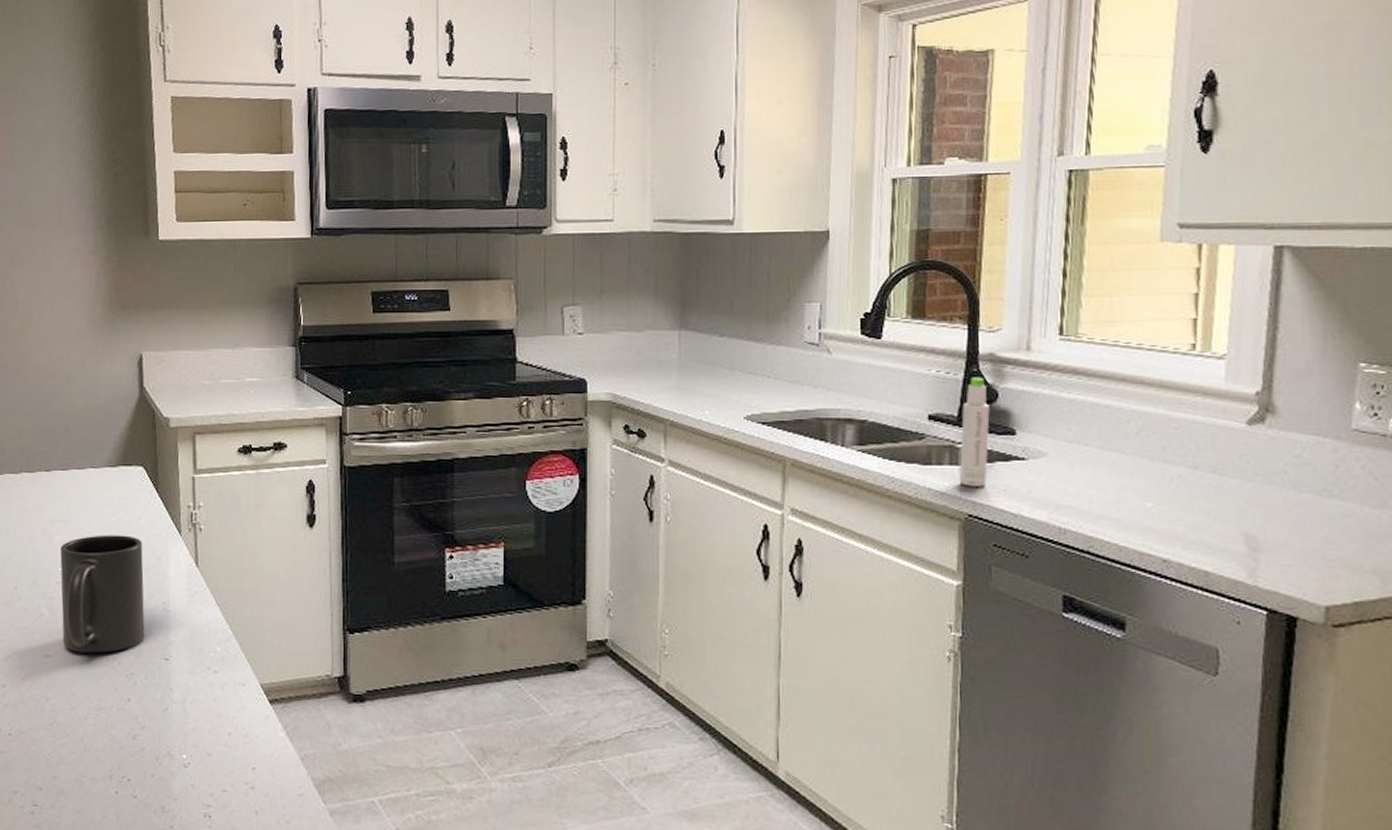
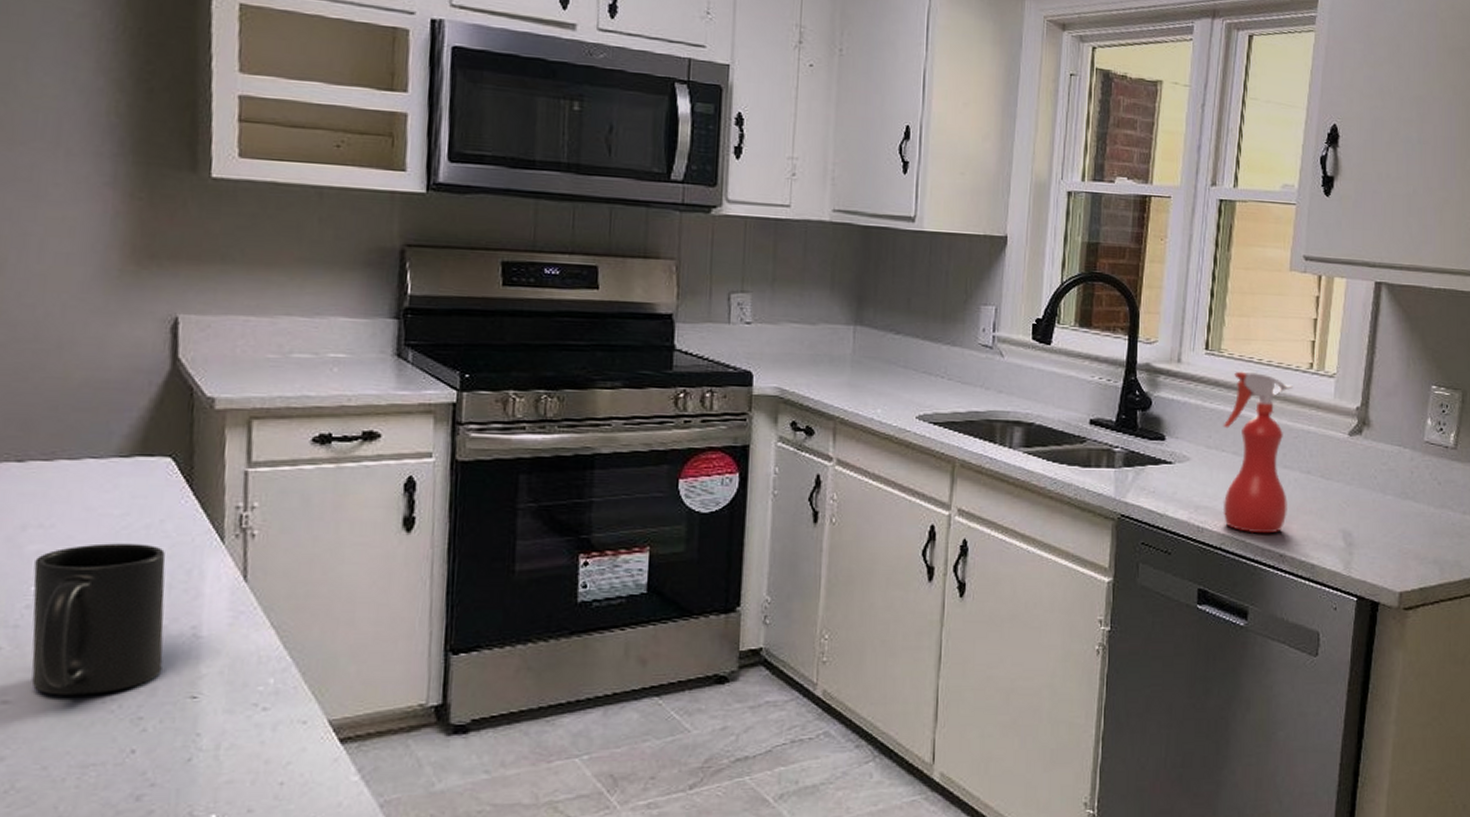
bottle: present [959,377,990,487] -> none [1114,385,1144,488]
spray bottle: none [1084,355,1171,537] -> present [1222,370,1293,534]

